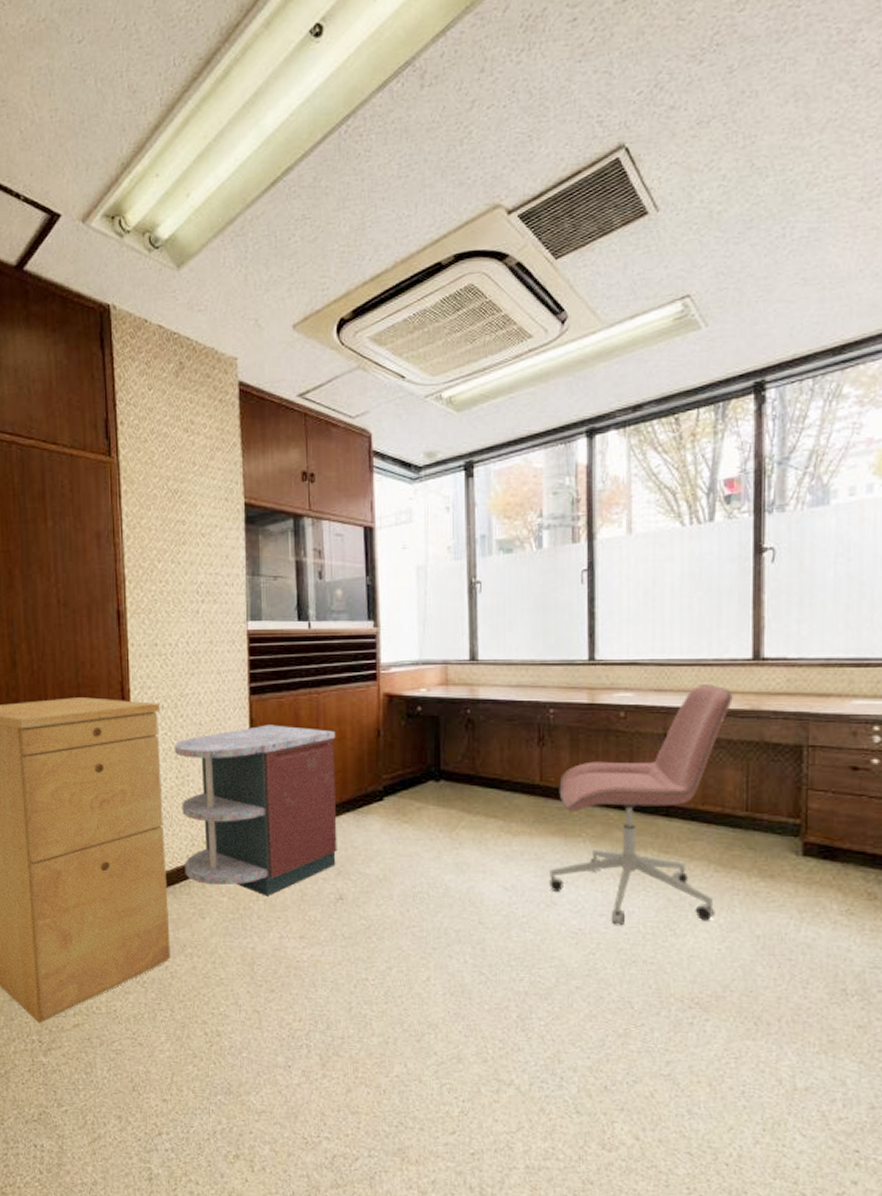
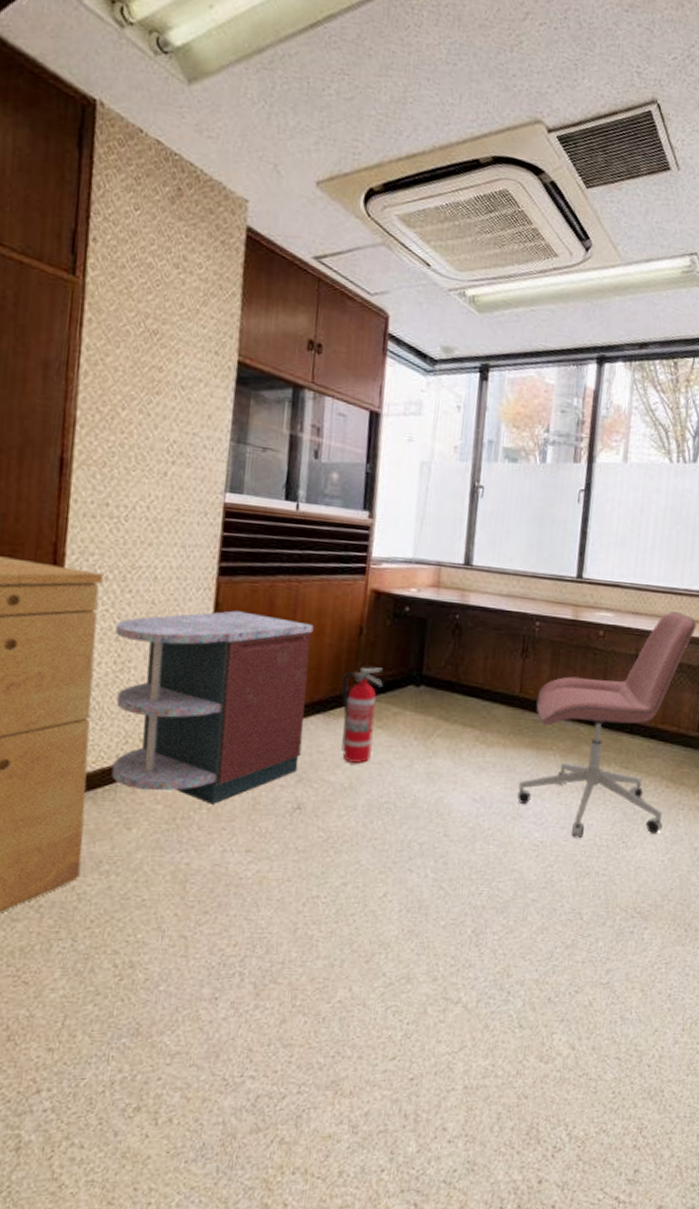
fire extinguisher: none [365,766,404,856] -> present [340,666,383,763]

